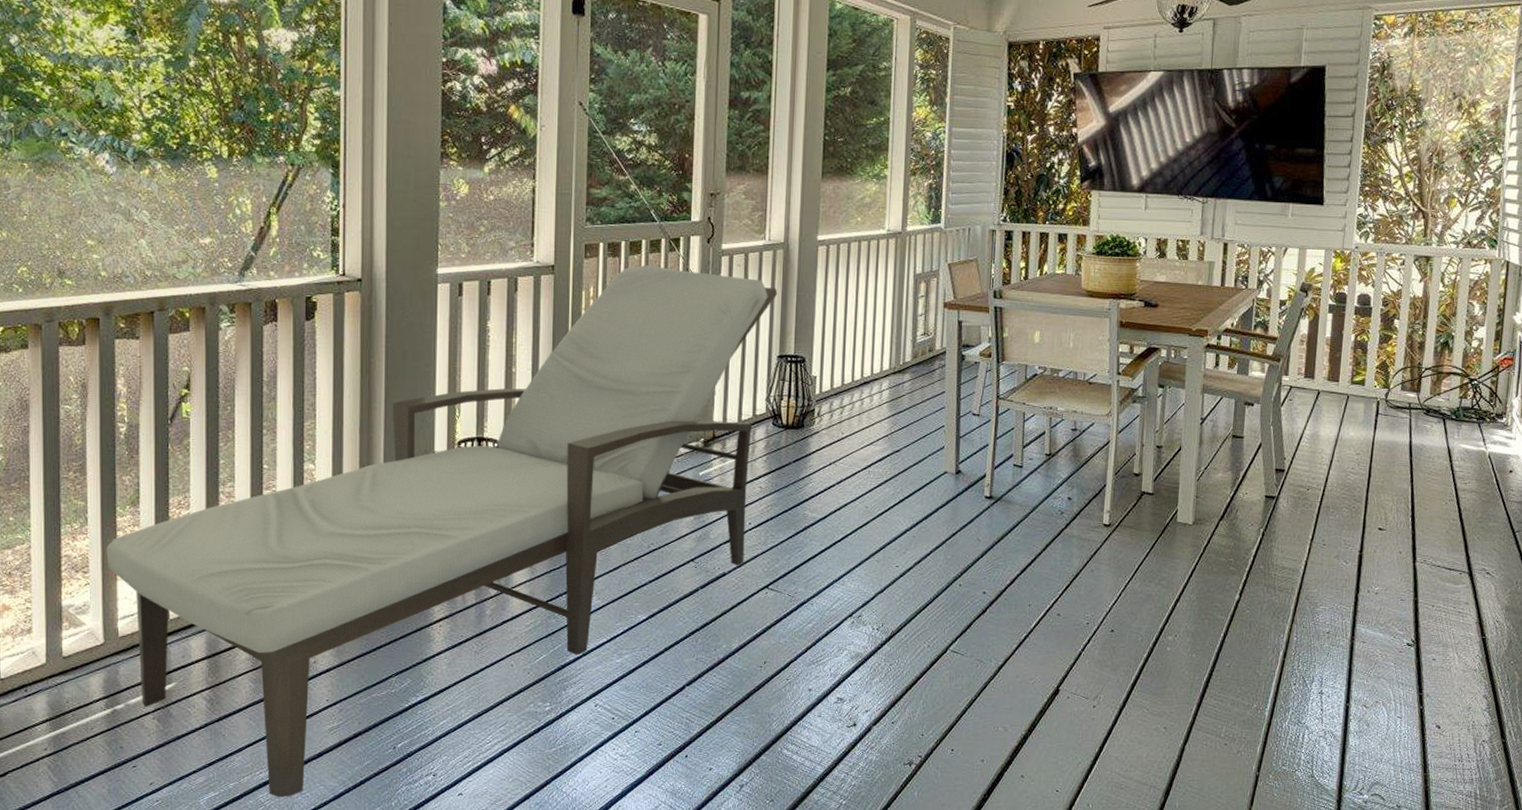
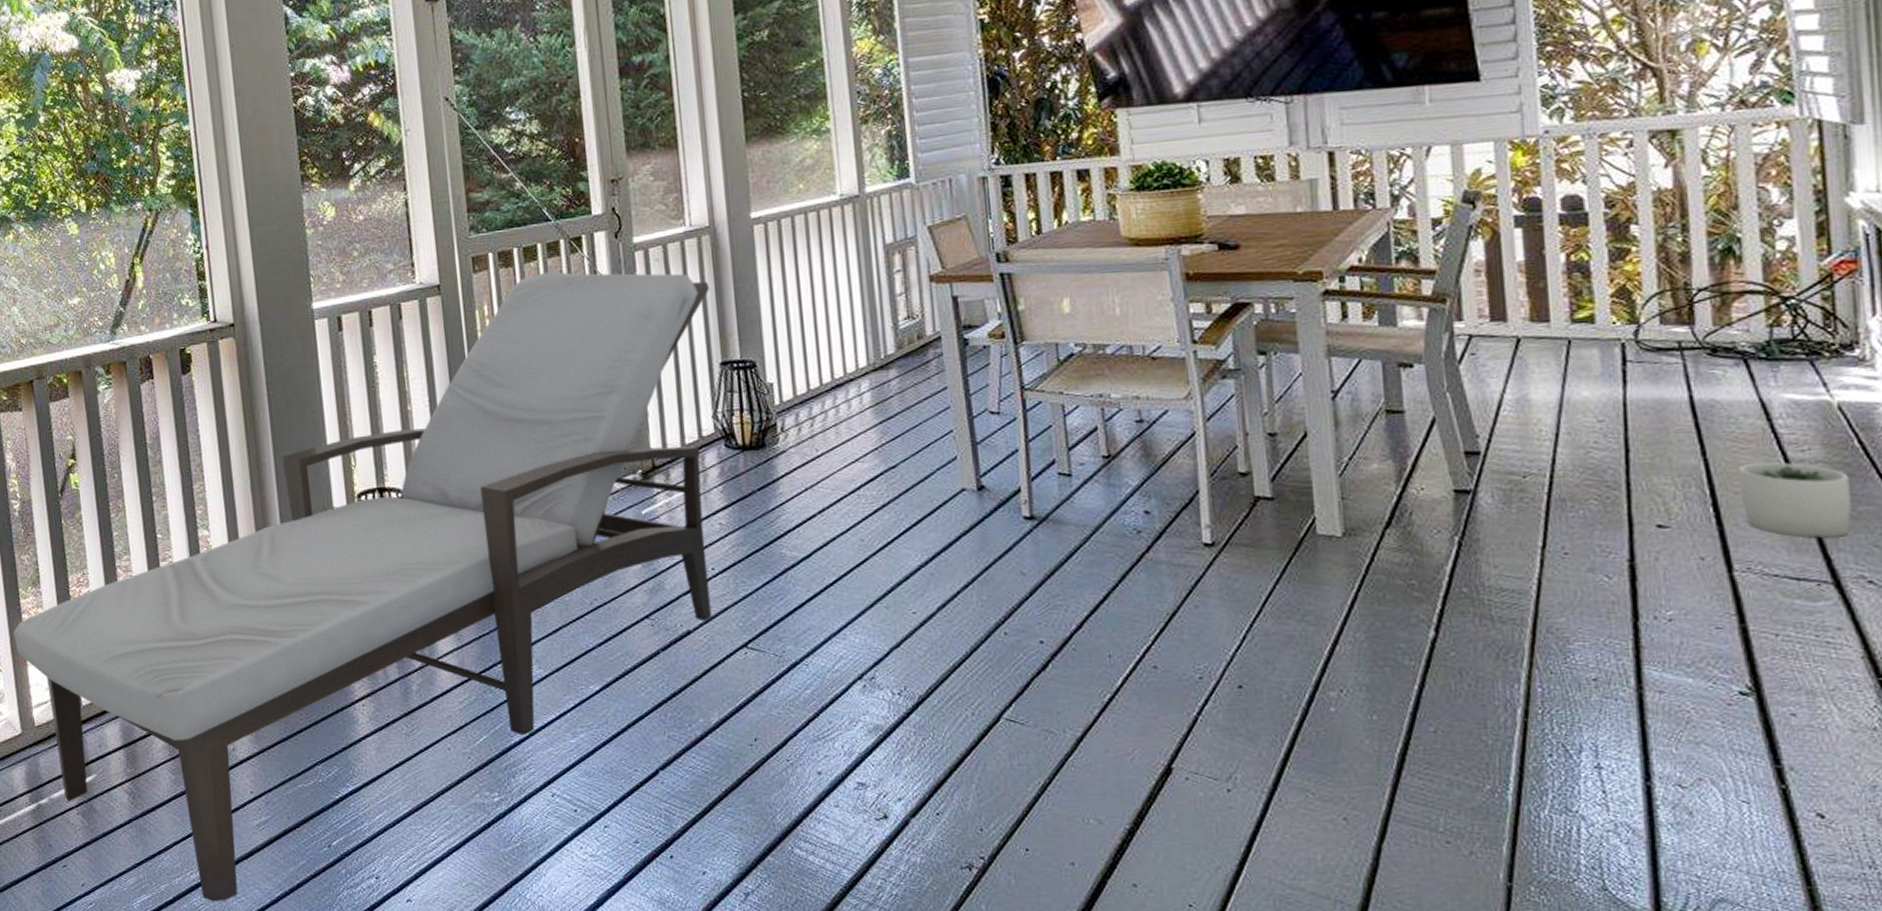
planter: none [1427,490,1487,543] -> present [1738,462,1852,538]

